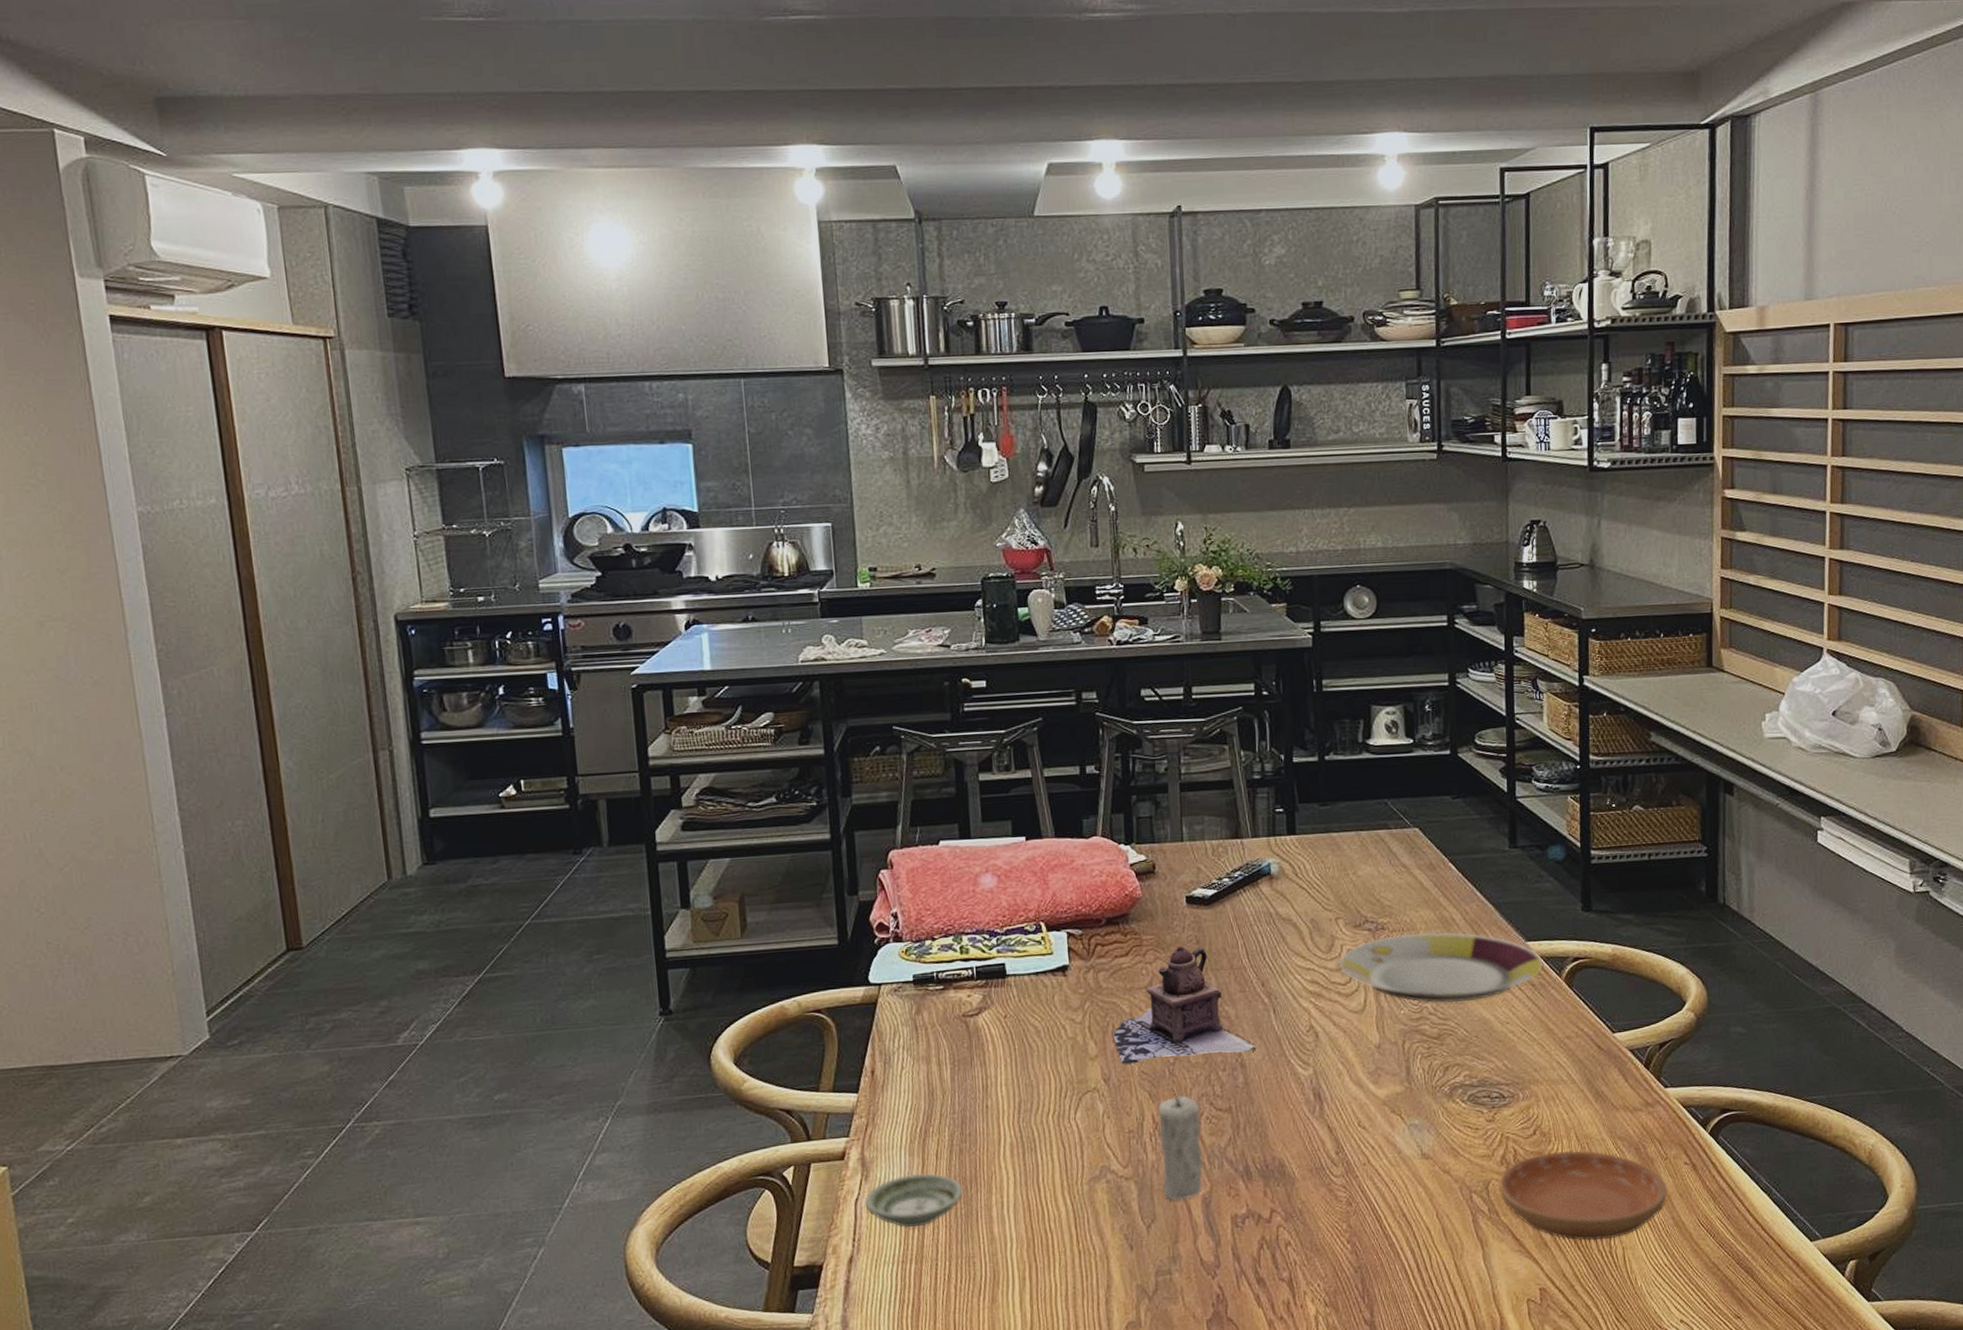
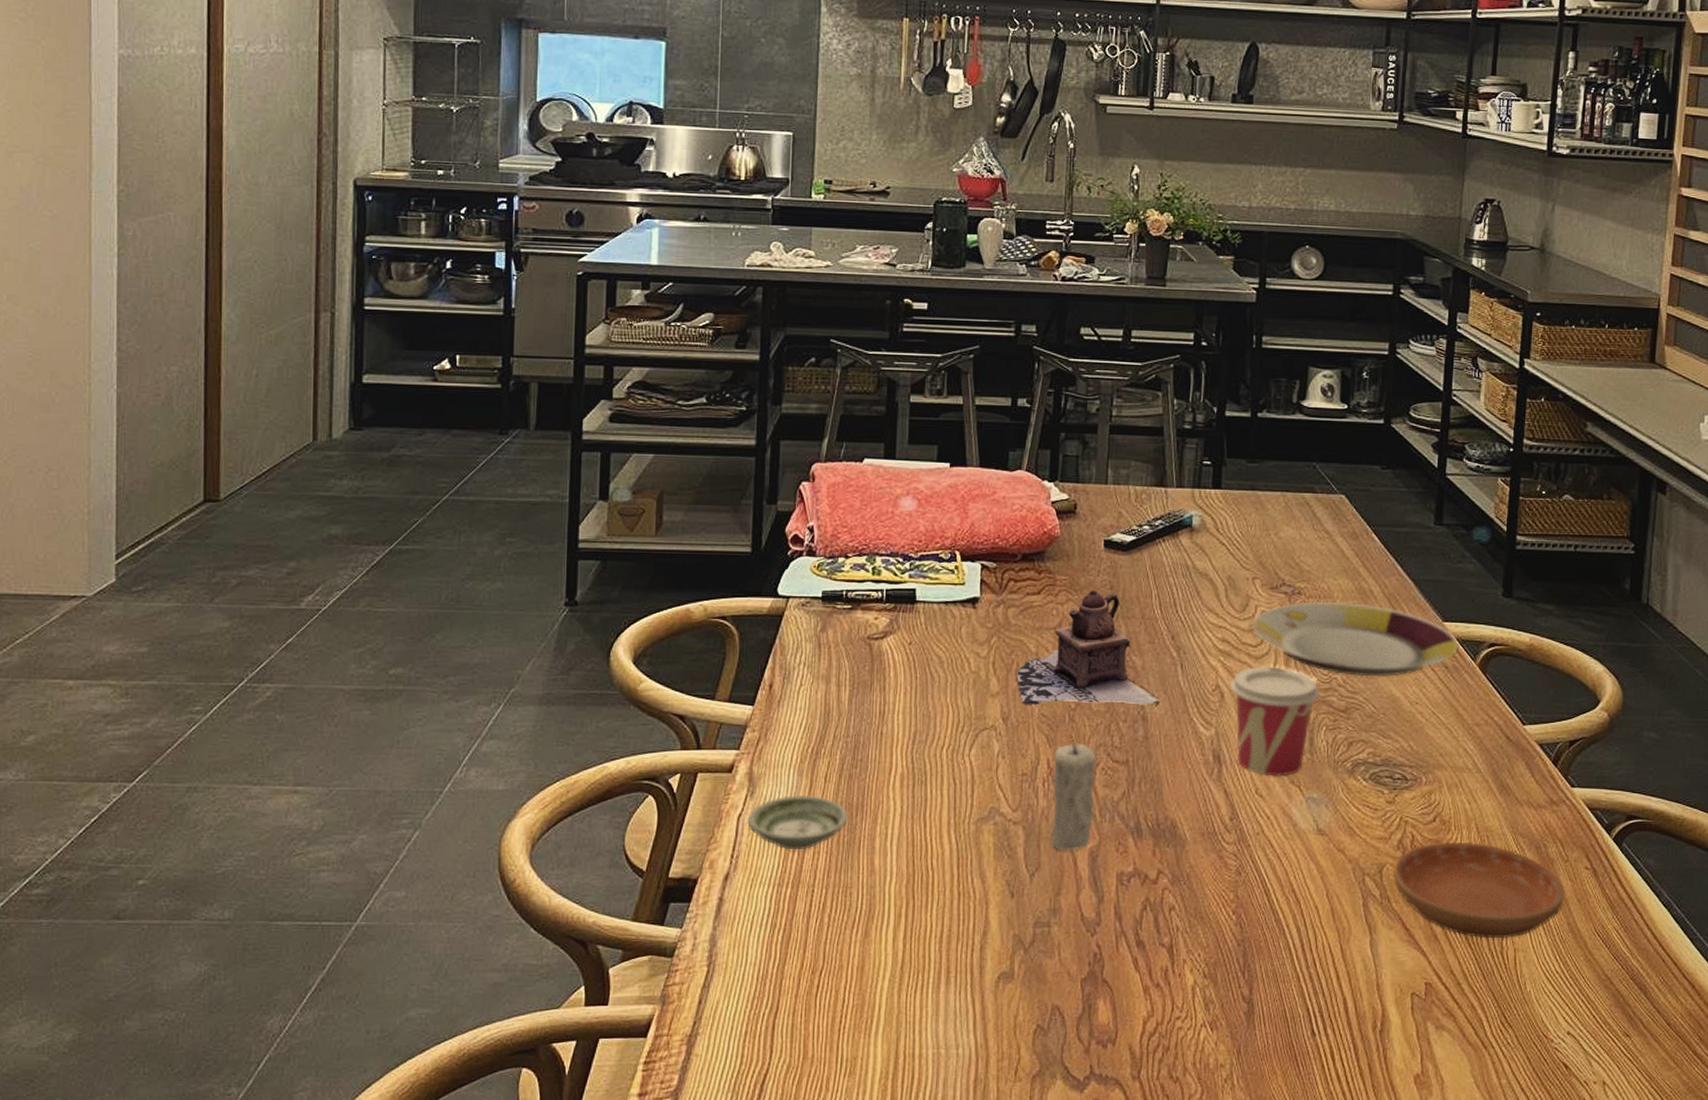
cup: none [1324,1001,1412,1108] -> present [1231,666,1320,777]

